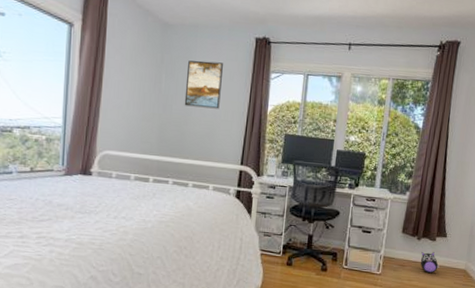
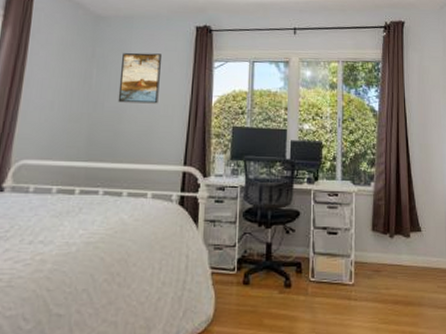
plush toy: present [420,252,440,273] -> none [396,251,418,277]

